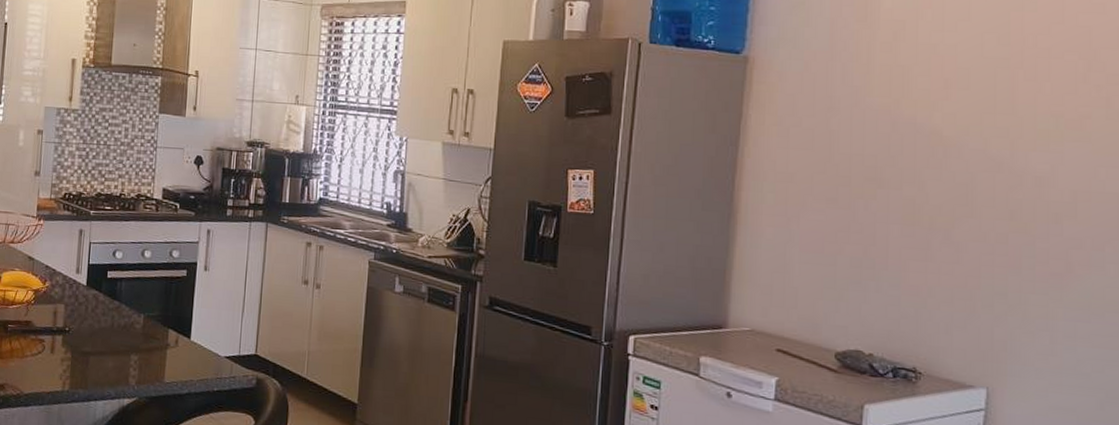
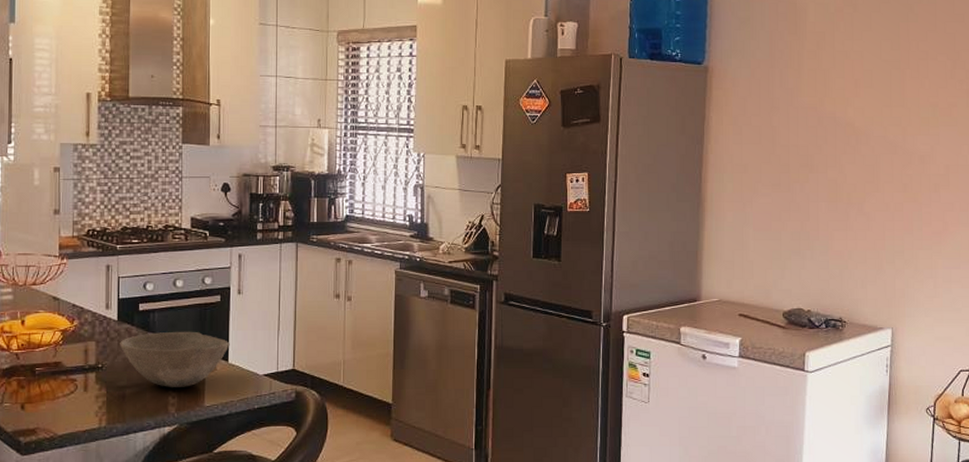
bowl: none [87,301,193,361] -> present [120,331,230,387]

